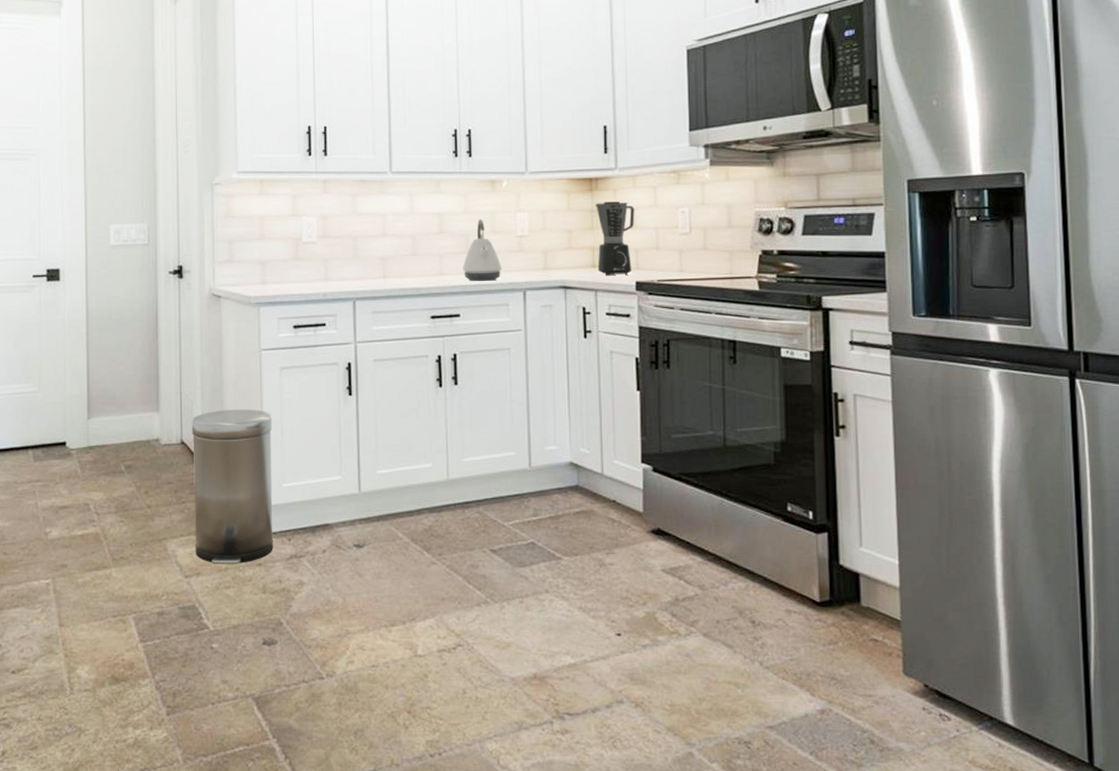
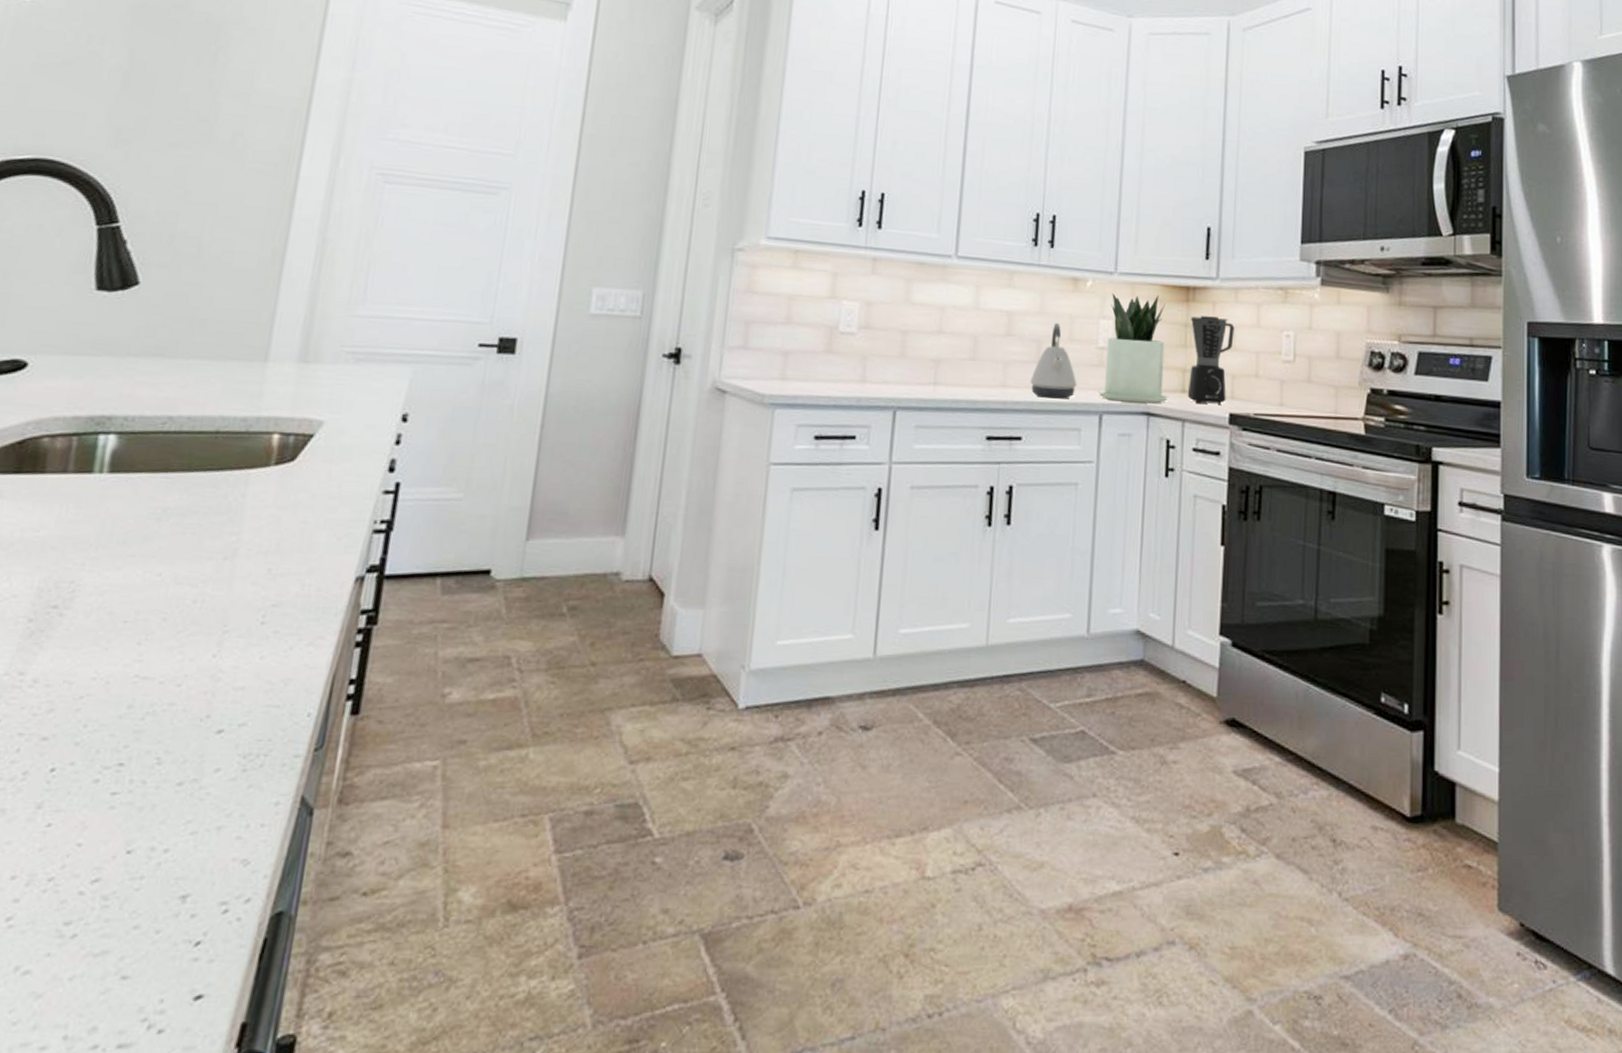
pedal bin: present [191,410,273,564] -> none [648,539,773,748]
planter: none [520,188,582,279] -> present [1098,293,1169,404]

